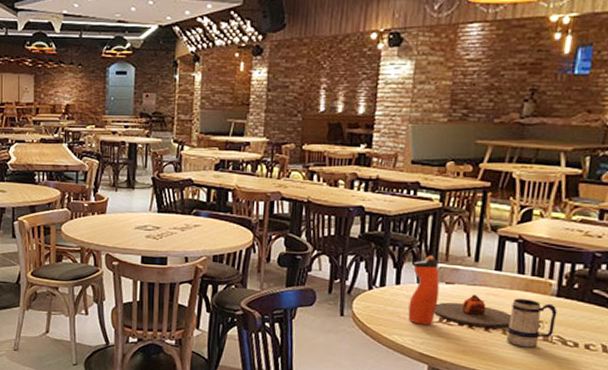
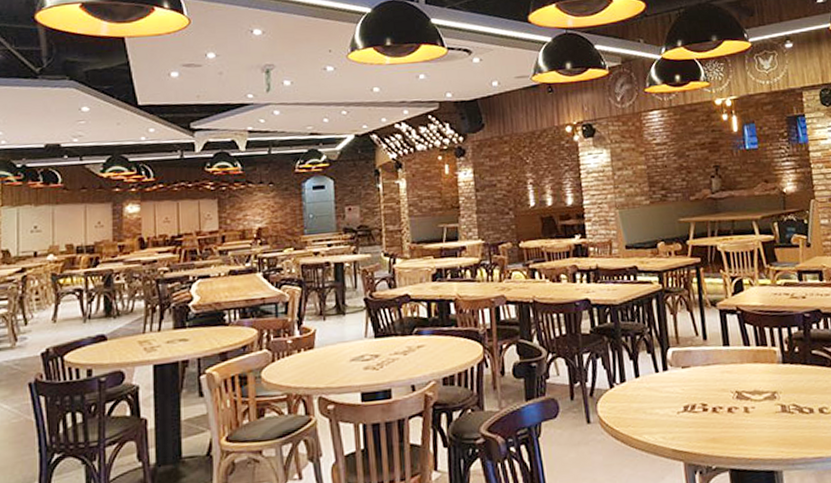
water bottle: present [408,255,440,325] -> none [648,340,680,418]
plate: present [434,295,512,328] -> none [677,375,750,410]
beer mug: present [506,298,558,348] -> none [746,370,789,424]

